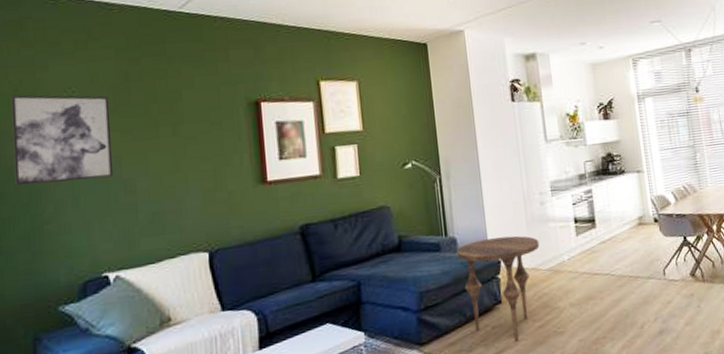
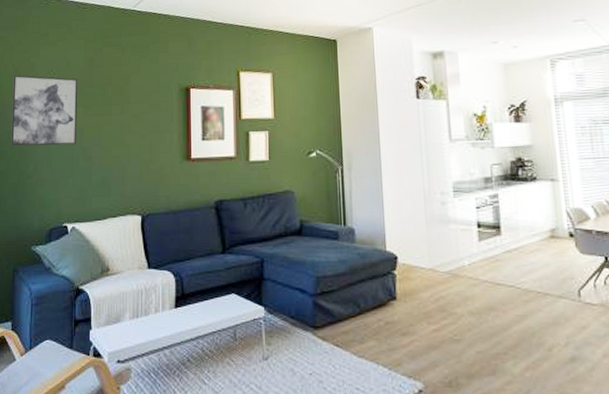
side table: present [456,235,540,342] -> none [354,233,439,341]

